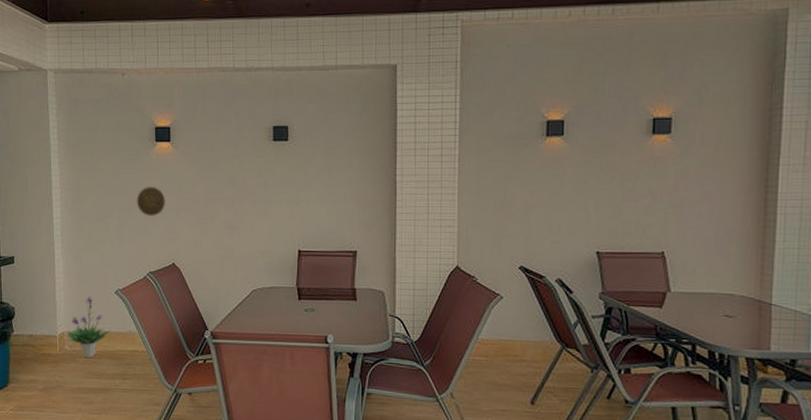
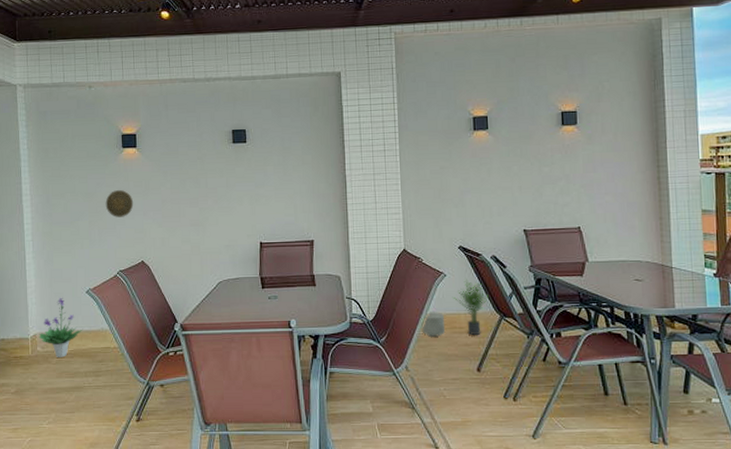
planter: none [471,336,498,364] -> present [421,312,446,337]
potted plant: none [507,303,550,365] -> present [452,279,488,335]

